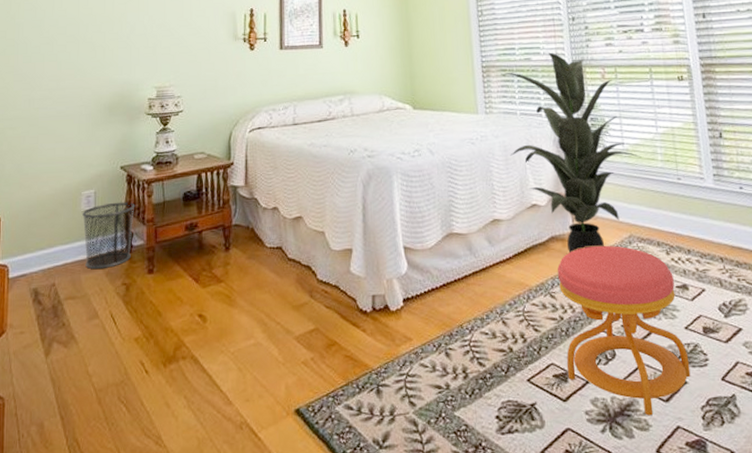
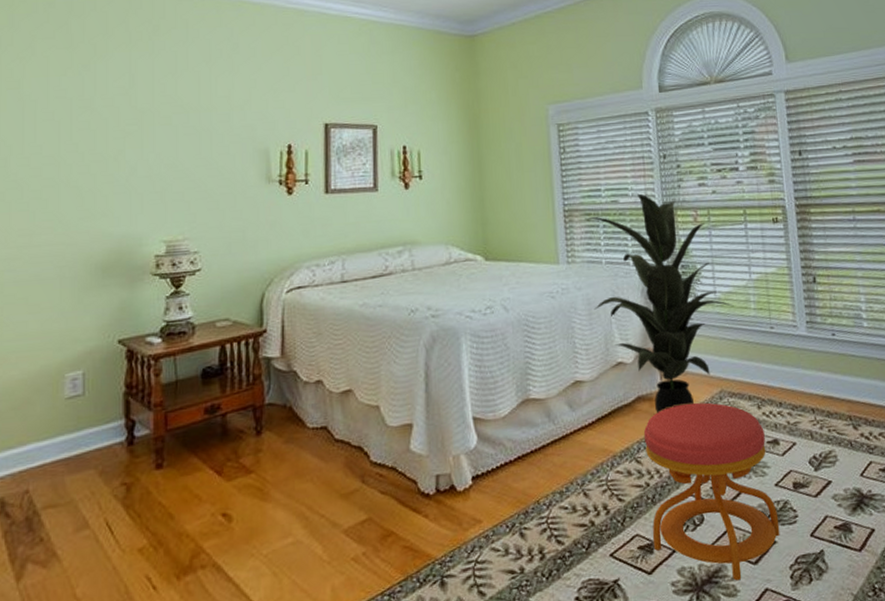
waste bin: present [82,202,135,269] -> none [66,383,138,469]

